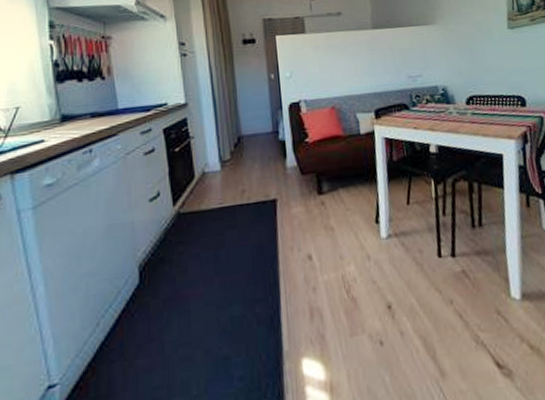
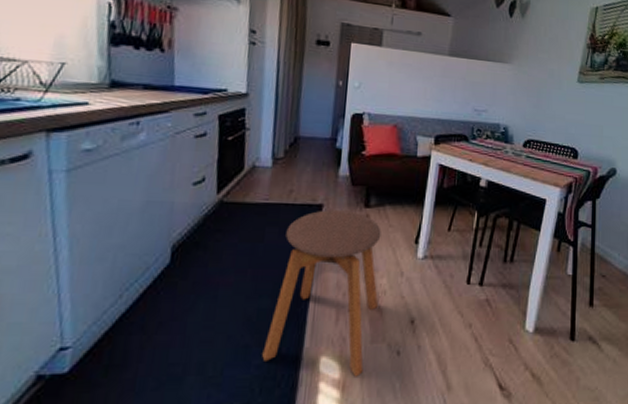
stool: none [243,200,351,376] -> present [262,210,381,377]

